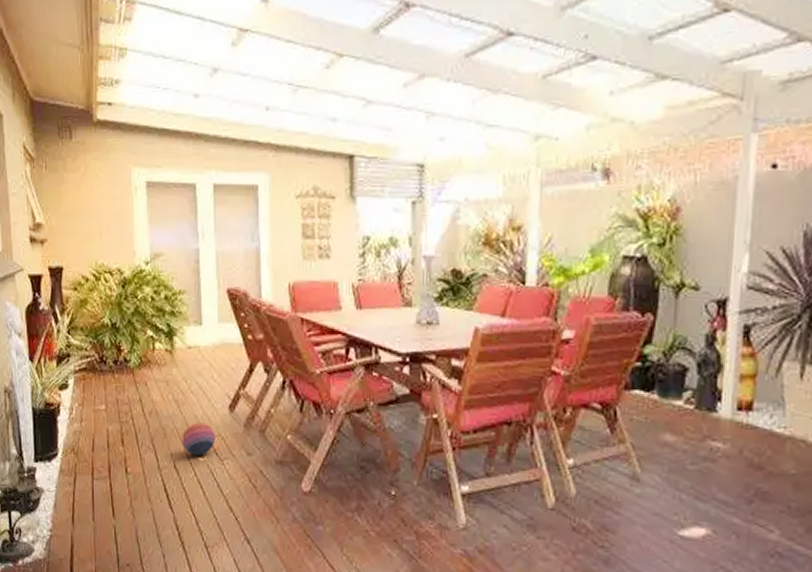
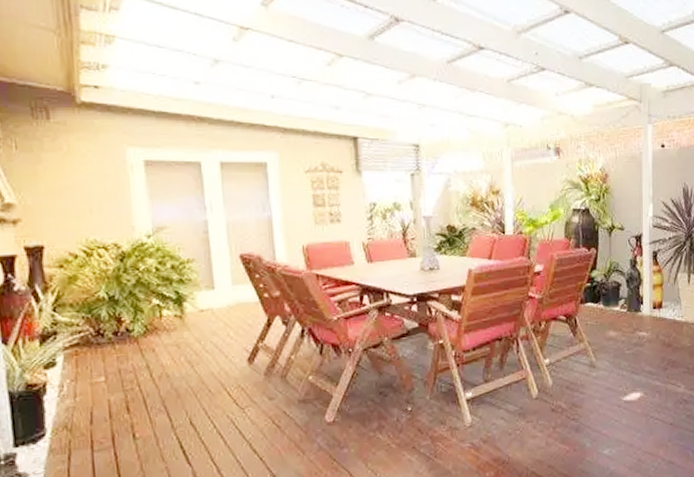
ball: present [182,422,216,456] -> none [197,377,235,410]

